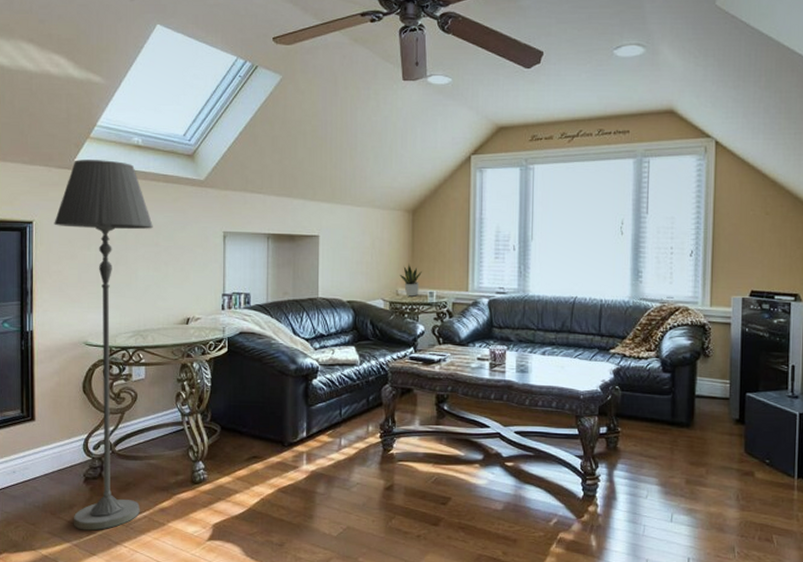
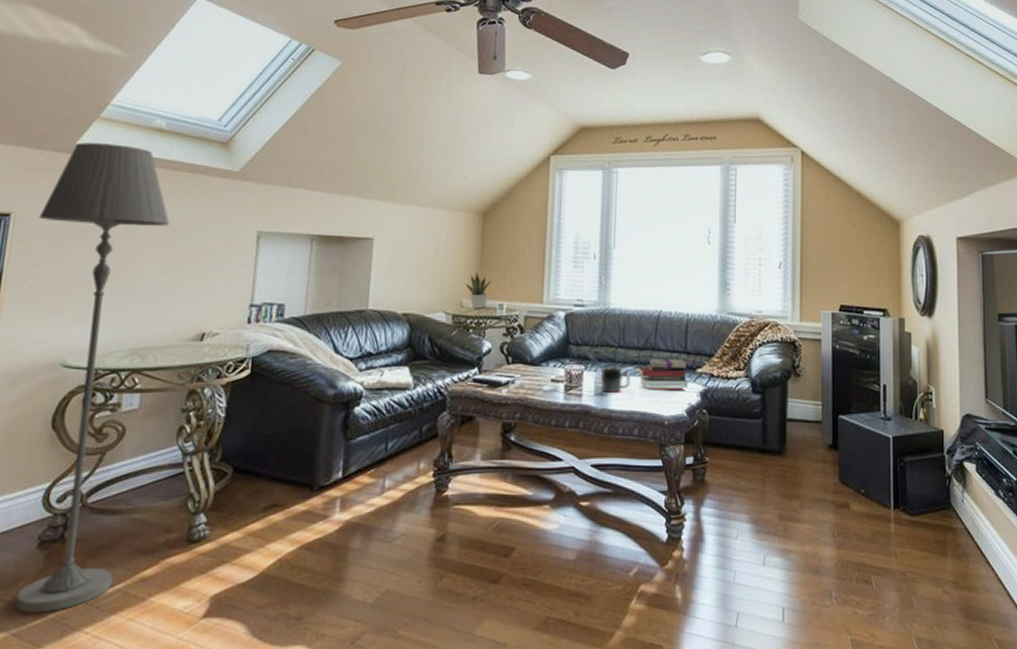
mug: none [521,347,549,371] -> present [600,367,631,394]
books: none [554,339,602,369] -> present [636,358,689,391]

